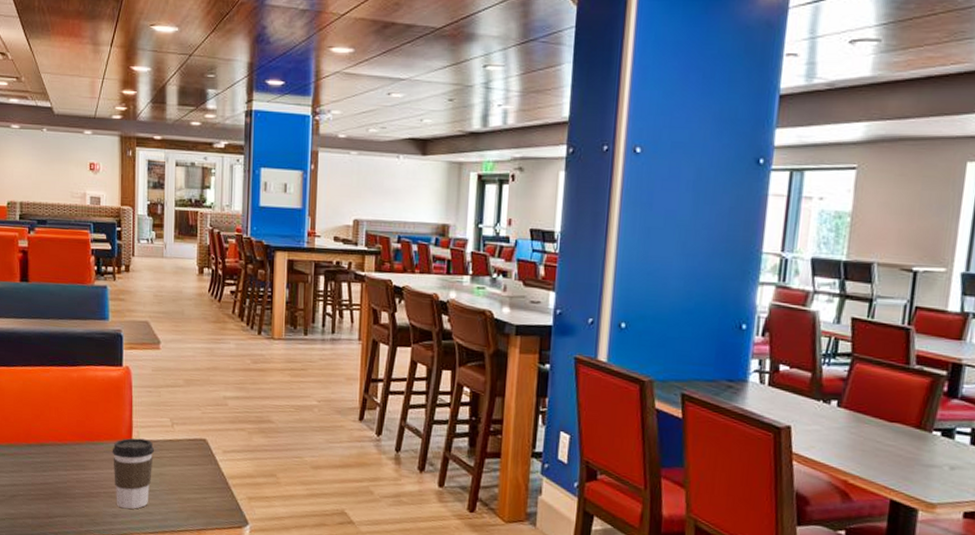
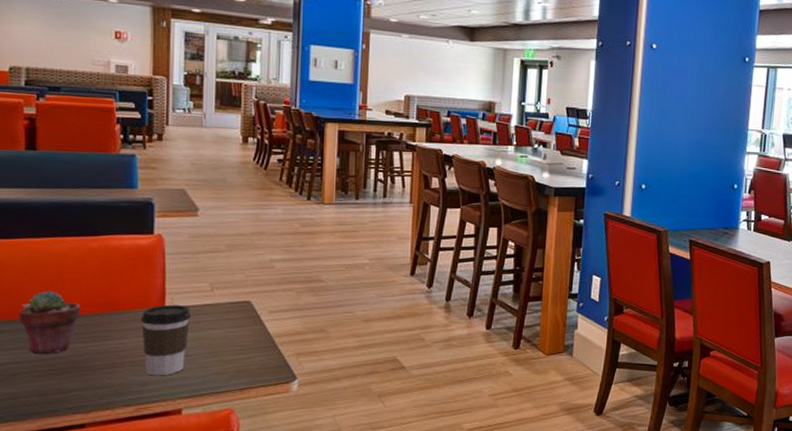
potted succulent: none [16,417,64,479] -> present [18,290,81,354]

